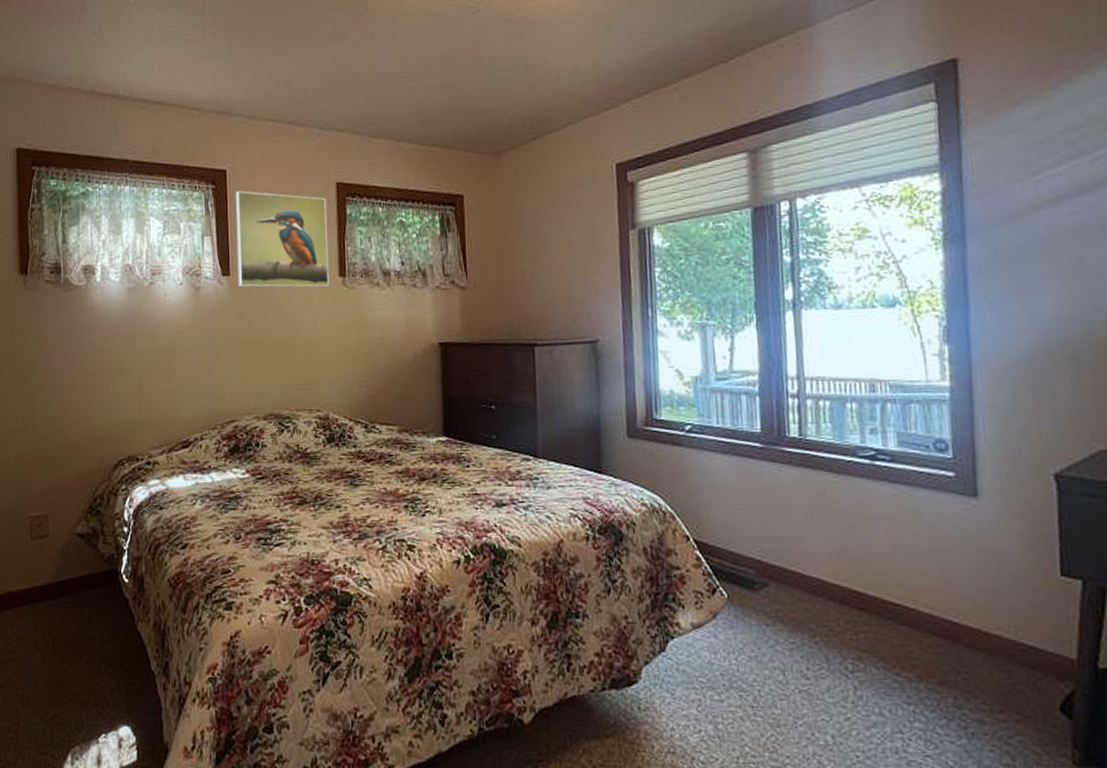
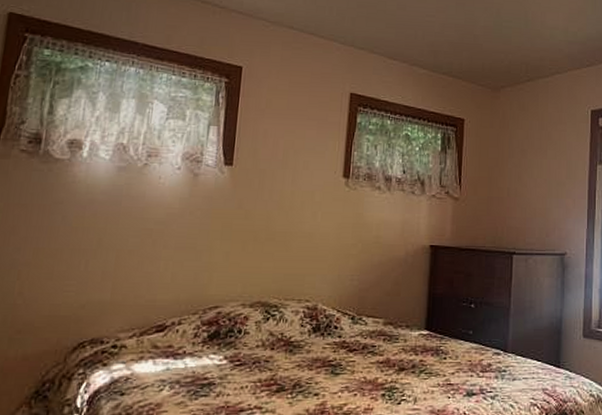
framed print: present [235,191,329,288] -> none [240,88,339,186]

